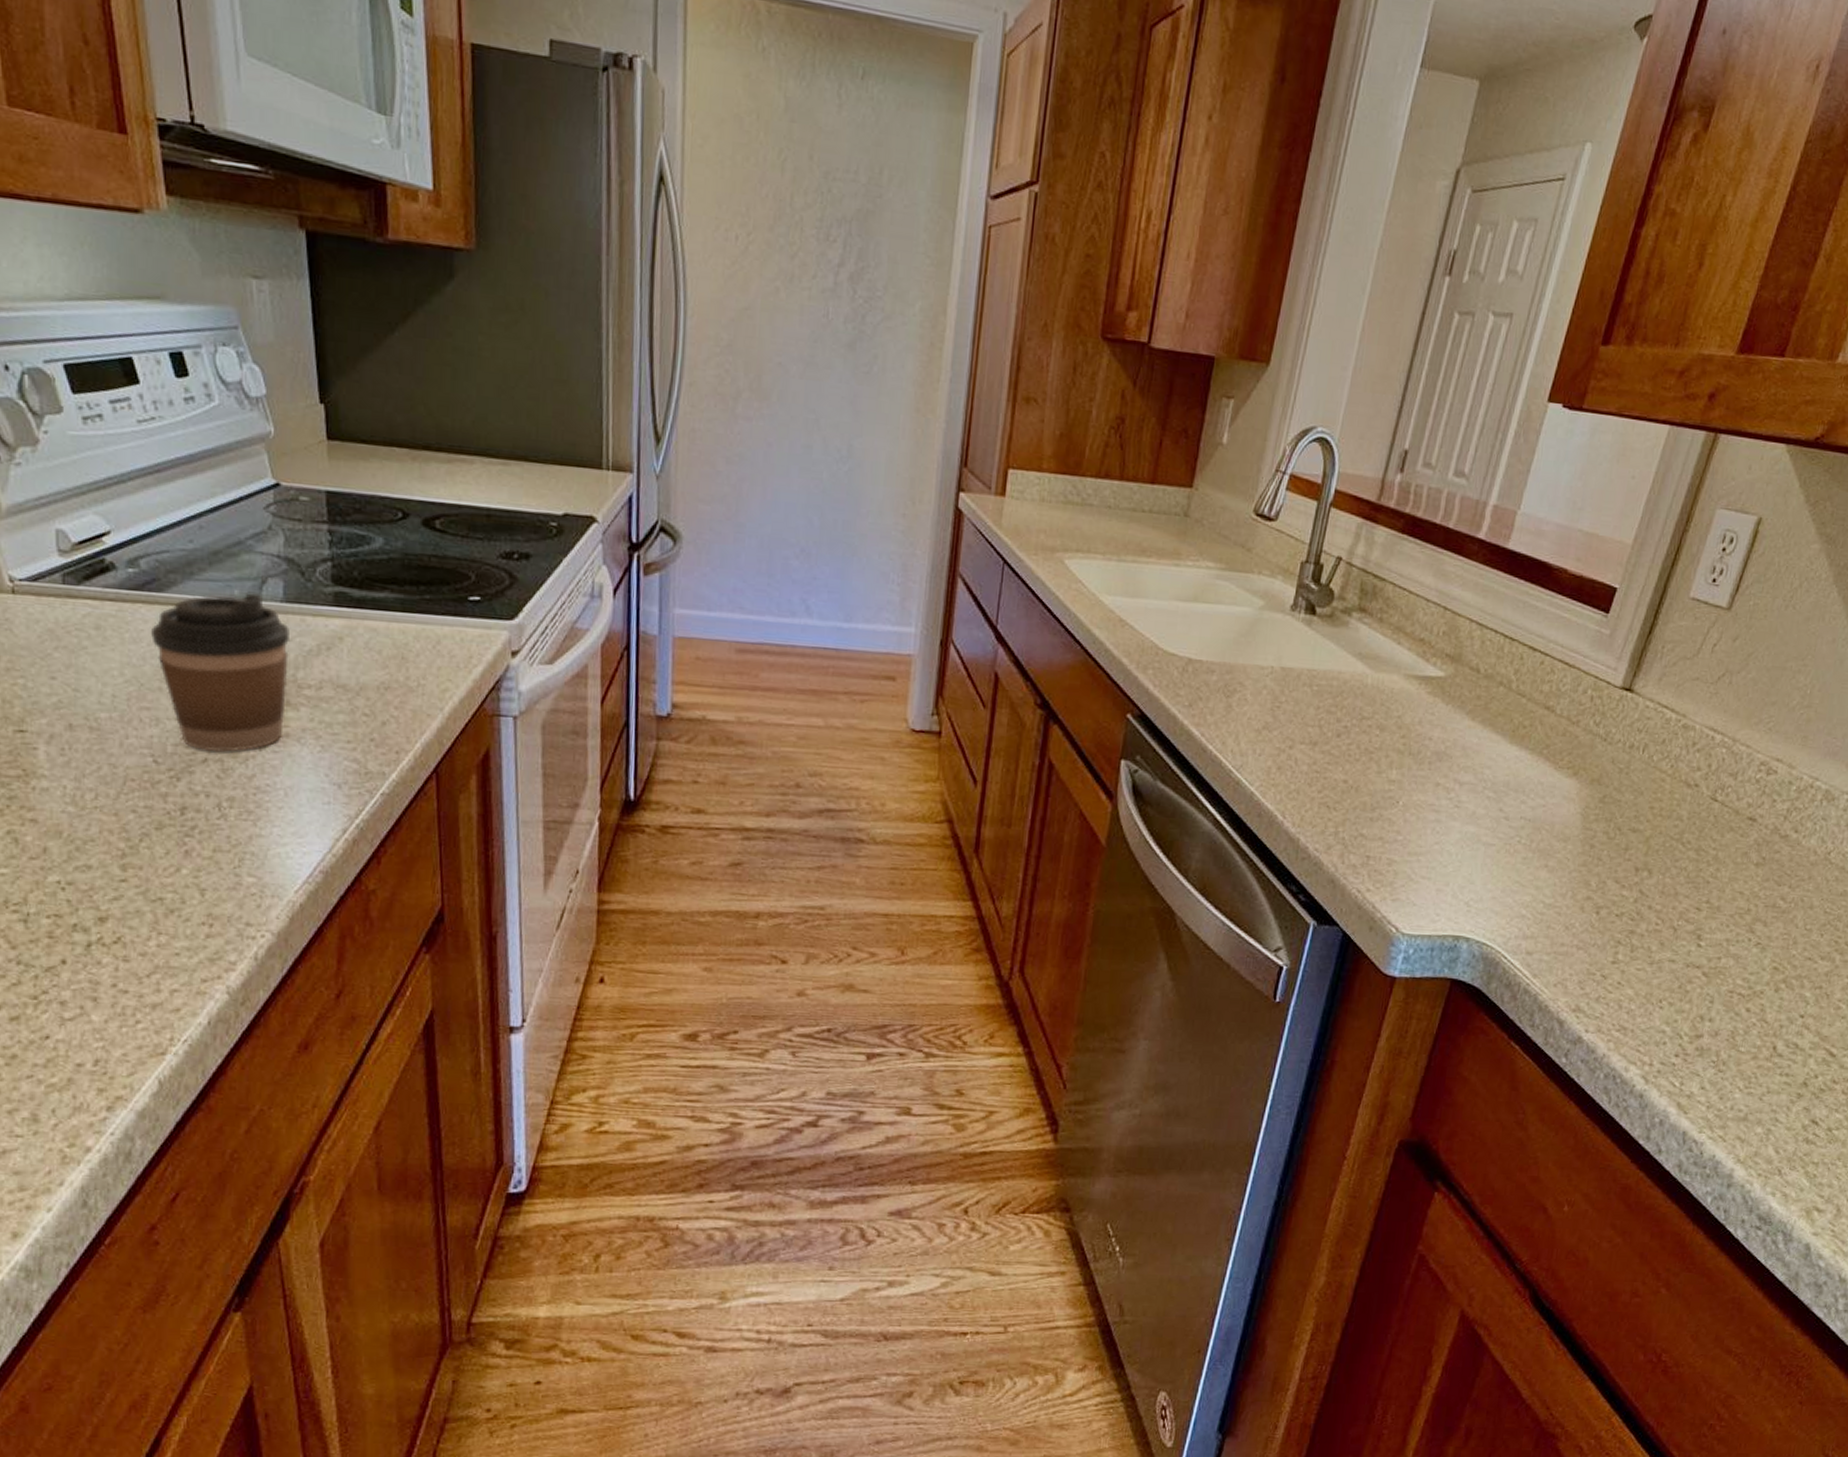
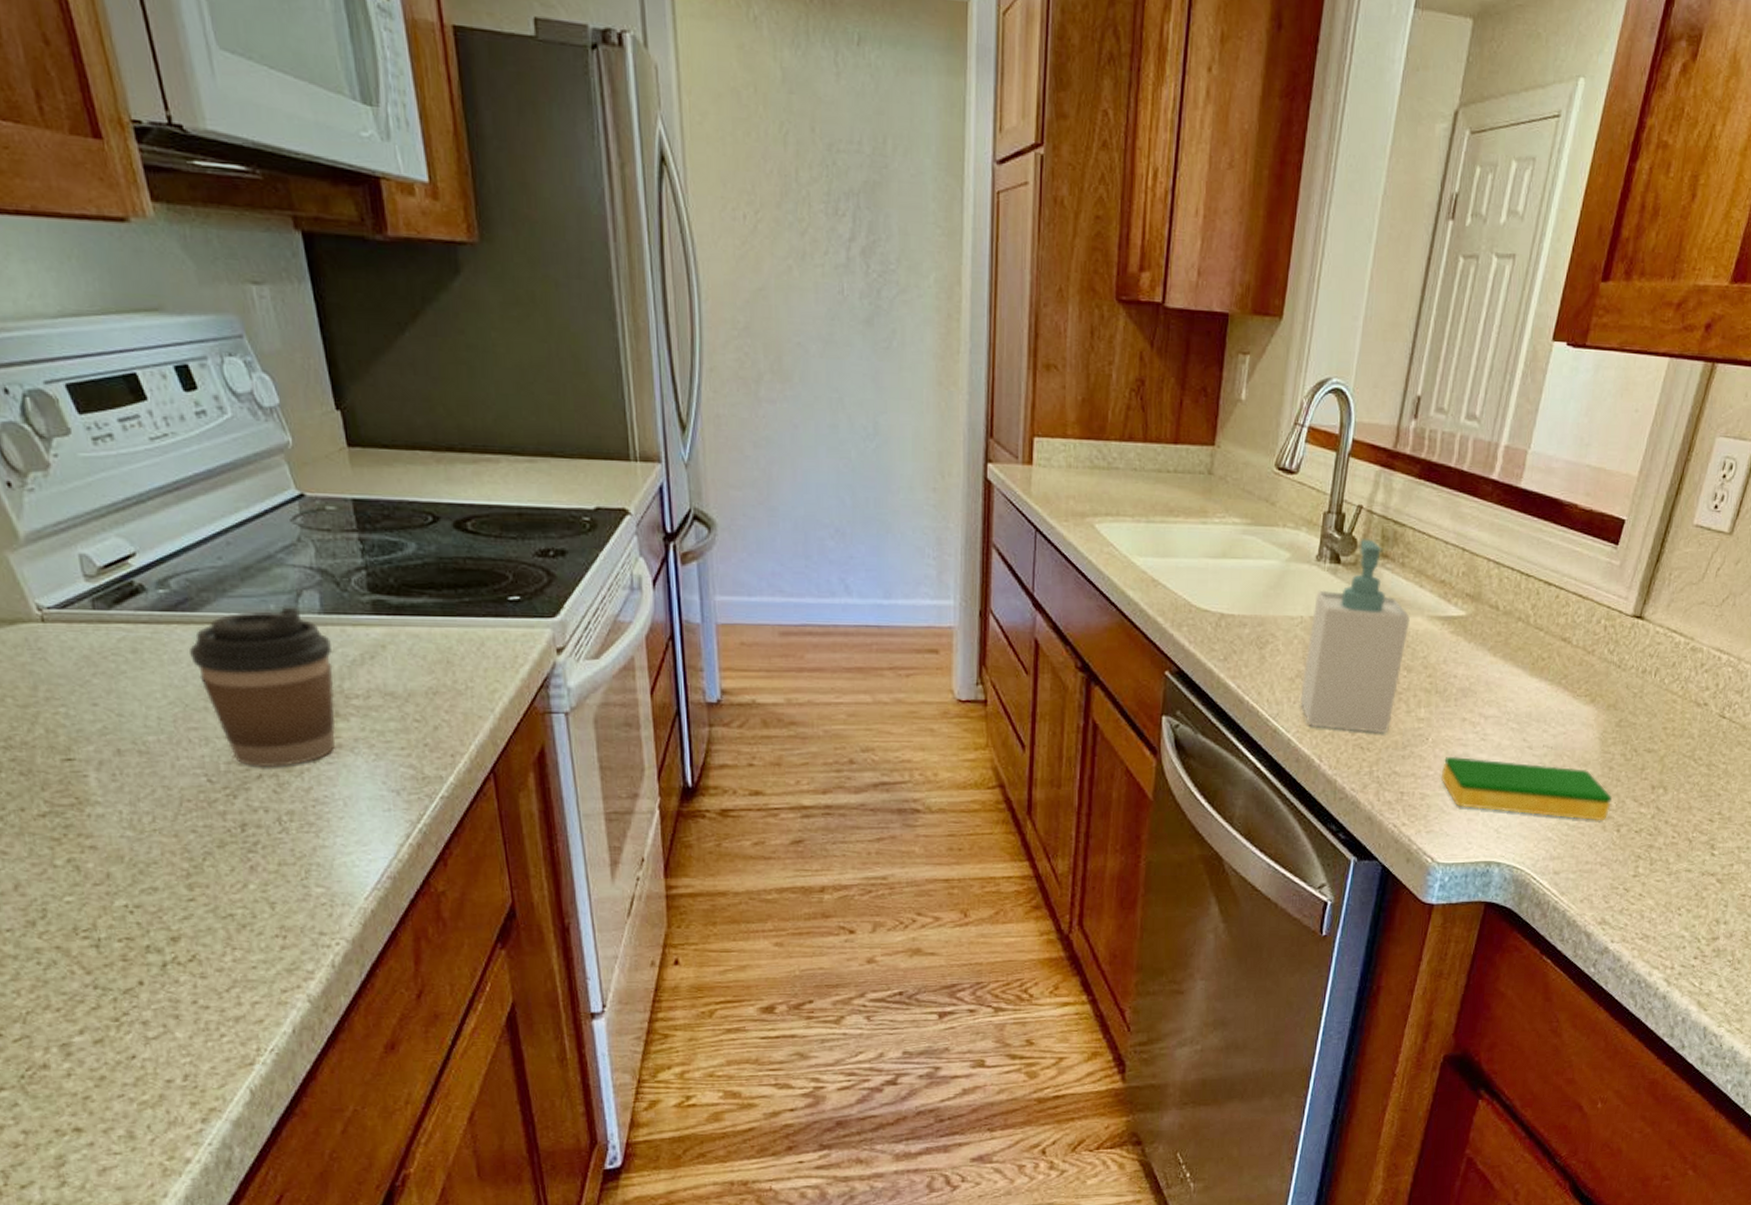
soap bottle: none [1266,591,1386,793] -> present [1300,539,1410,734]
dish sponge: none [1410,822,1592,901] -> present [1440,756,1612,821]

